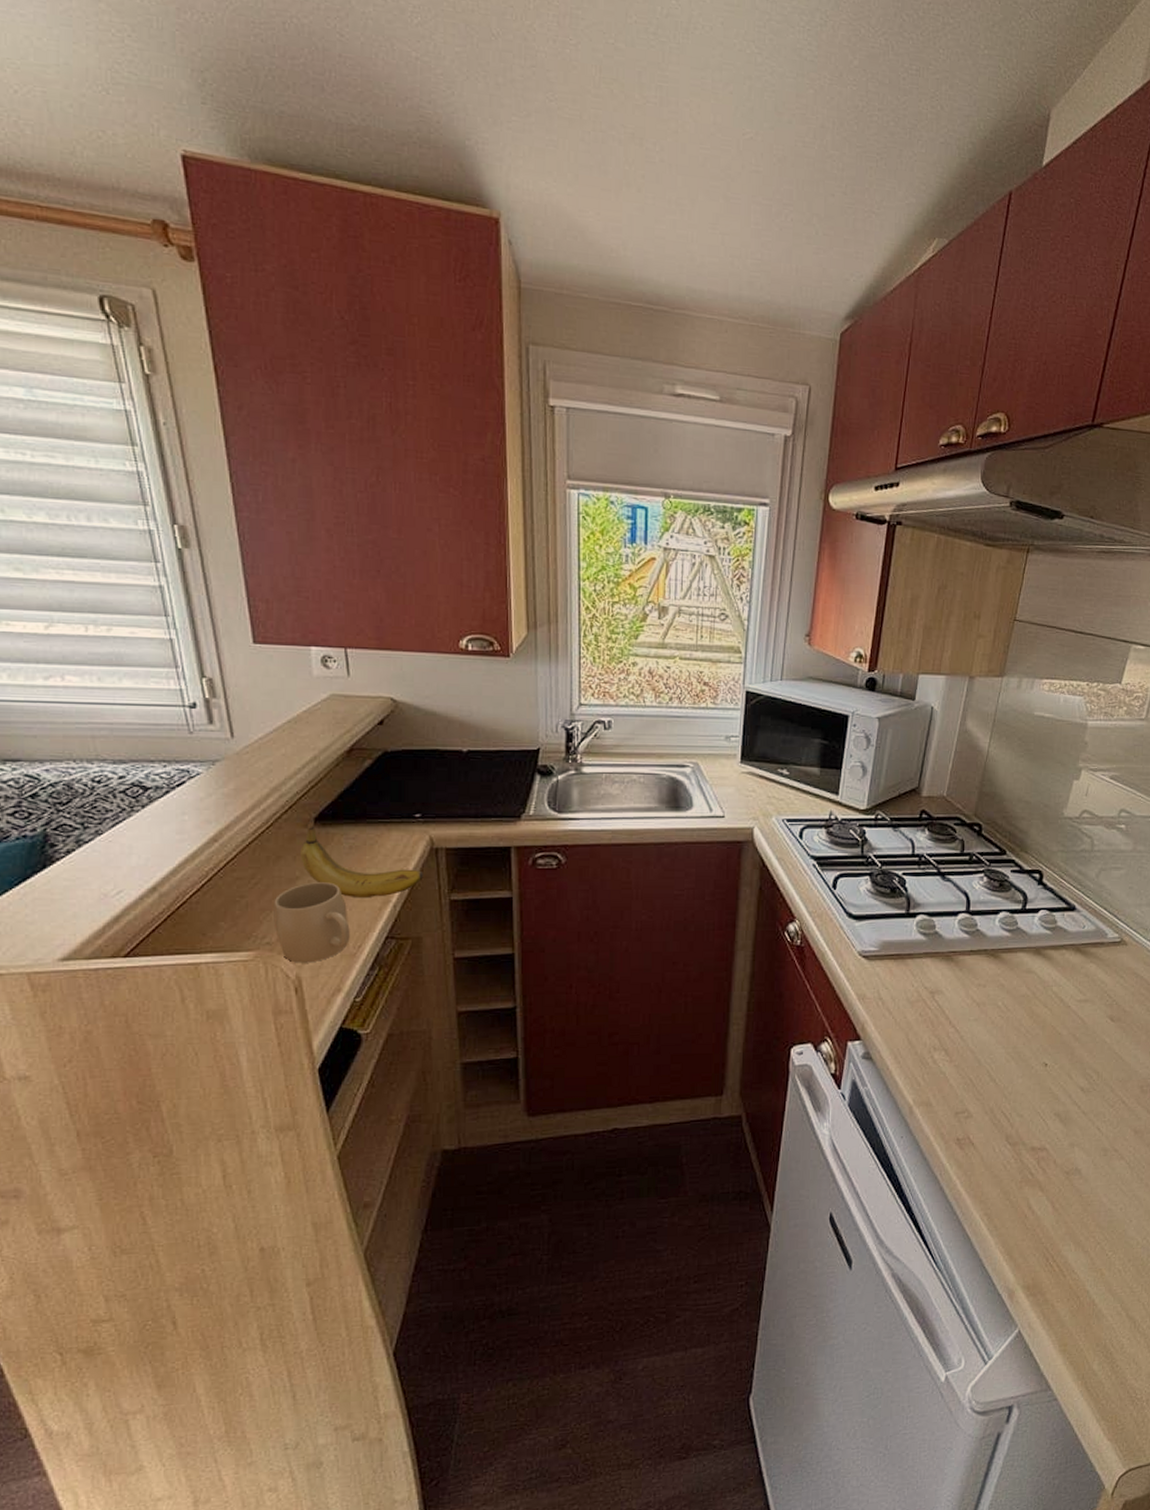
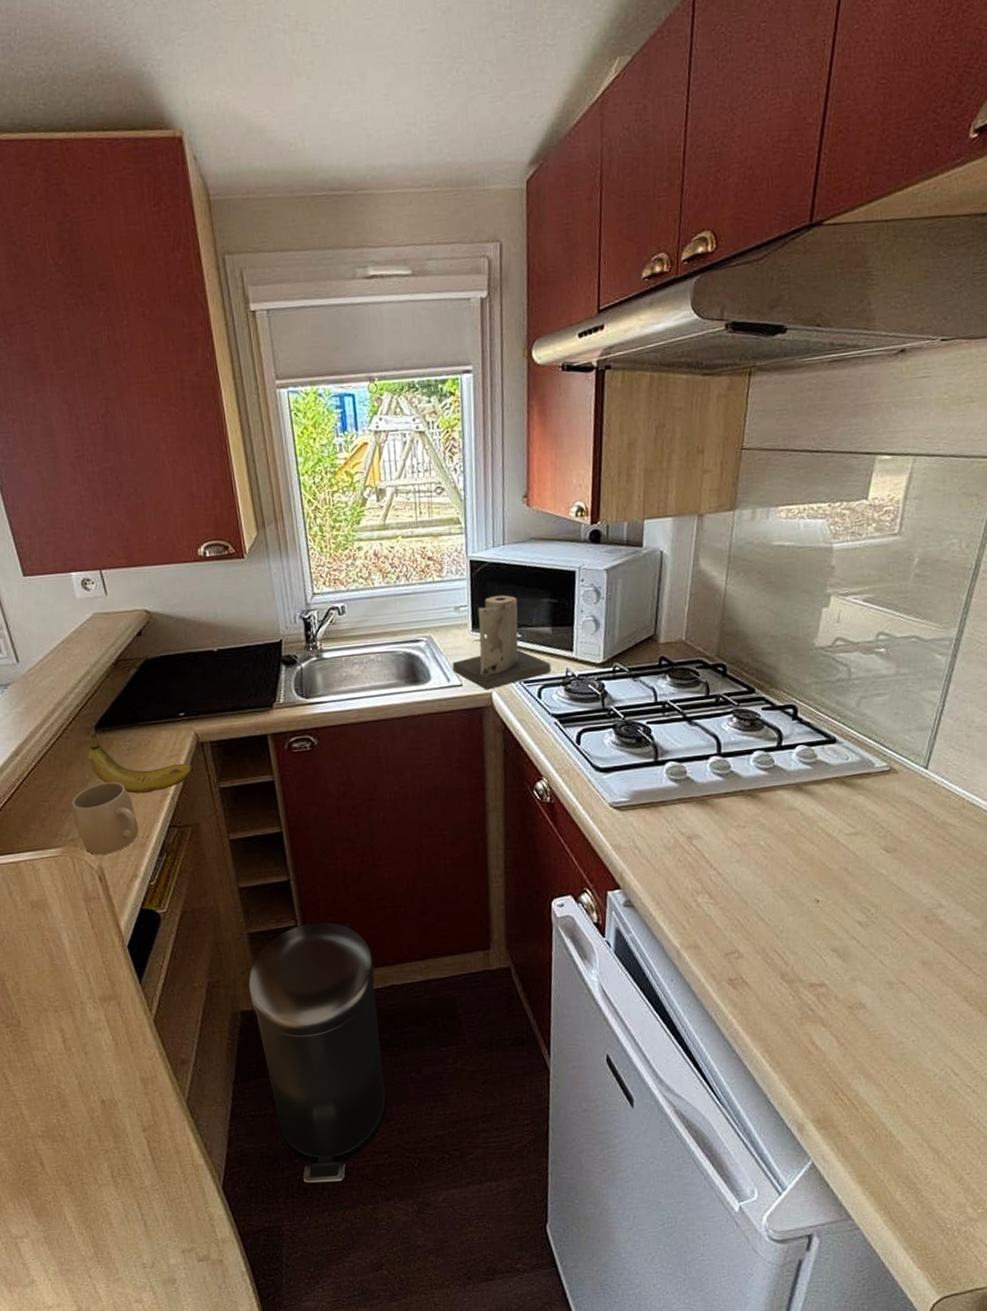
pedal bin: none [454,1055,598,1351] -> present [248,922,387,1185]
paper towel roll: none [716,729,815,824] -> present [452,595,551,690]

